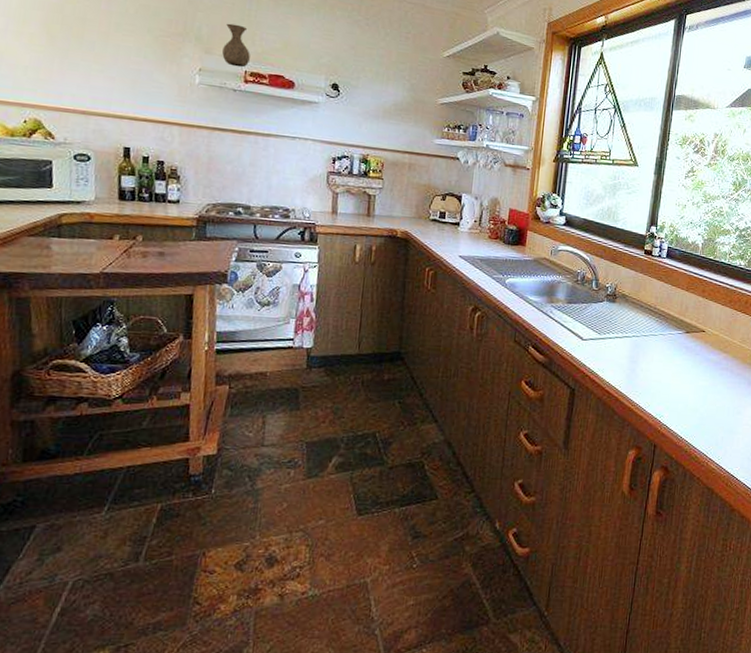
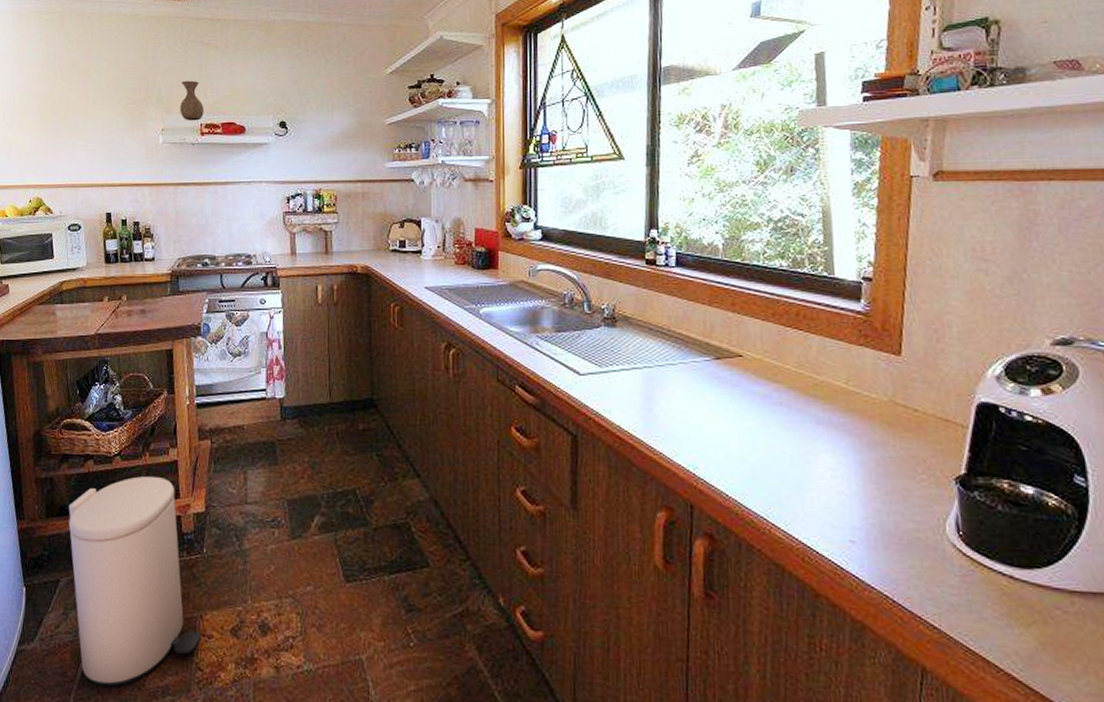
pedal bin: none [51,420,202,629] -> present [68,476,201,688]

